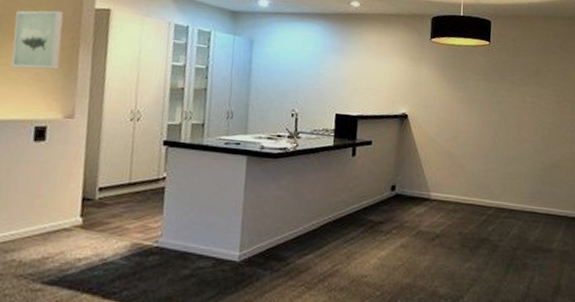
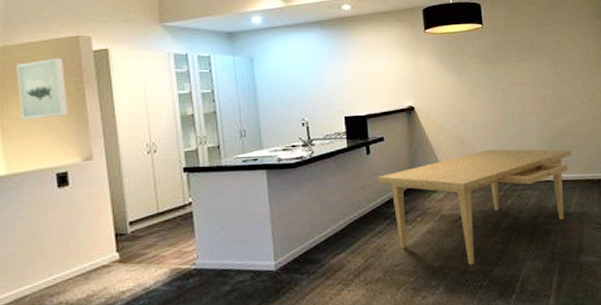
dining table: none [359,170,563,289] -> present [378,149,572,266]

